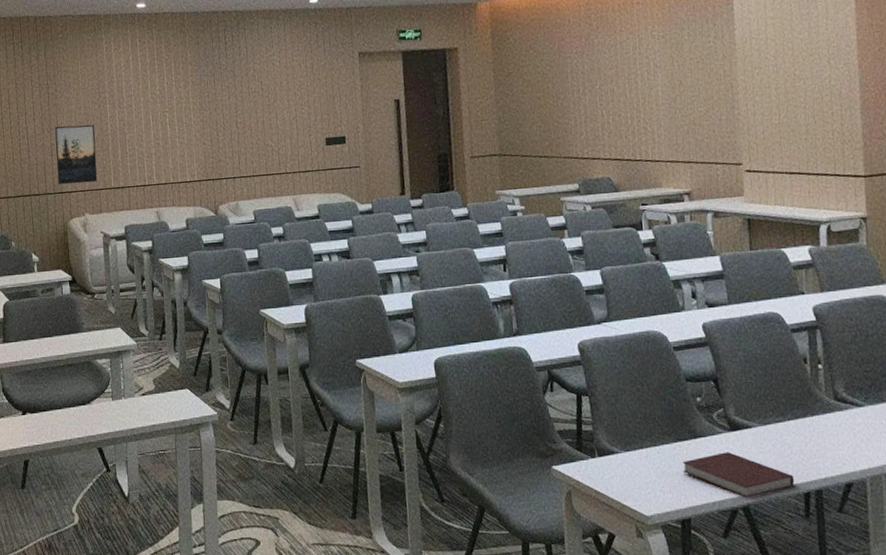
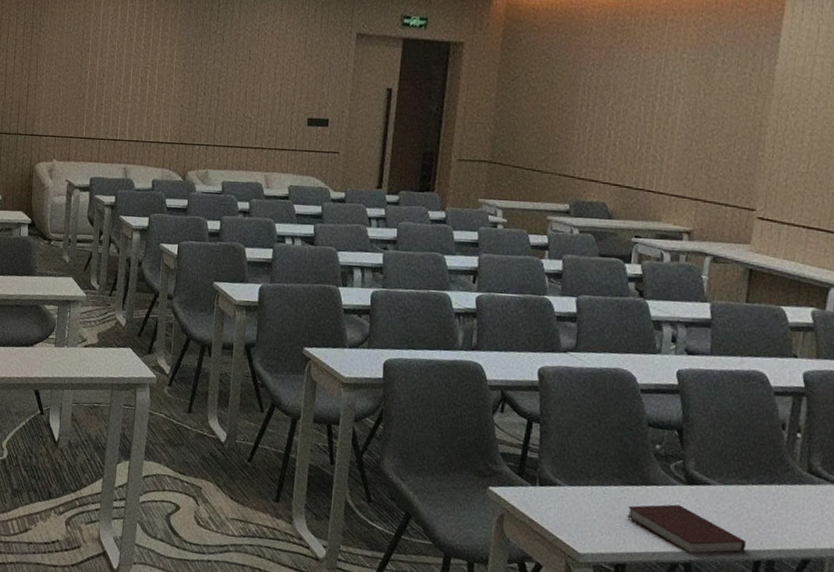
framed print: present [55,125,97,184] -> none [30,68,73,129]

